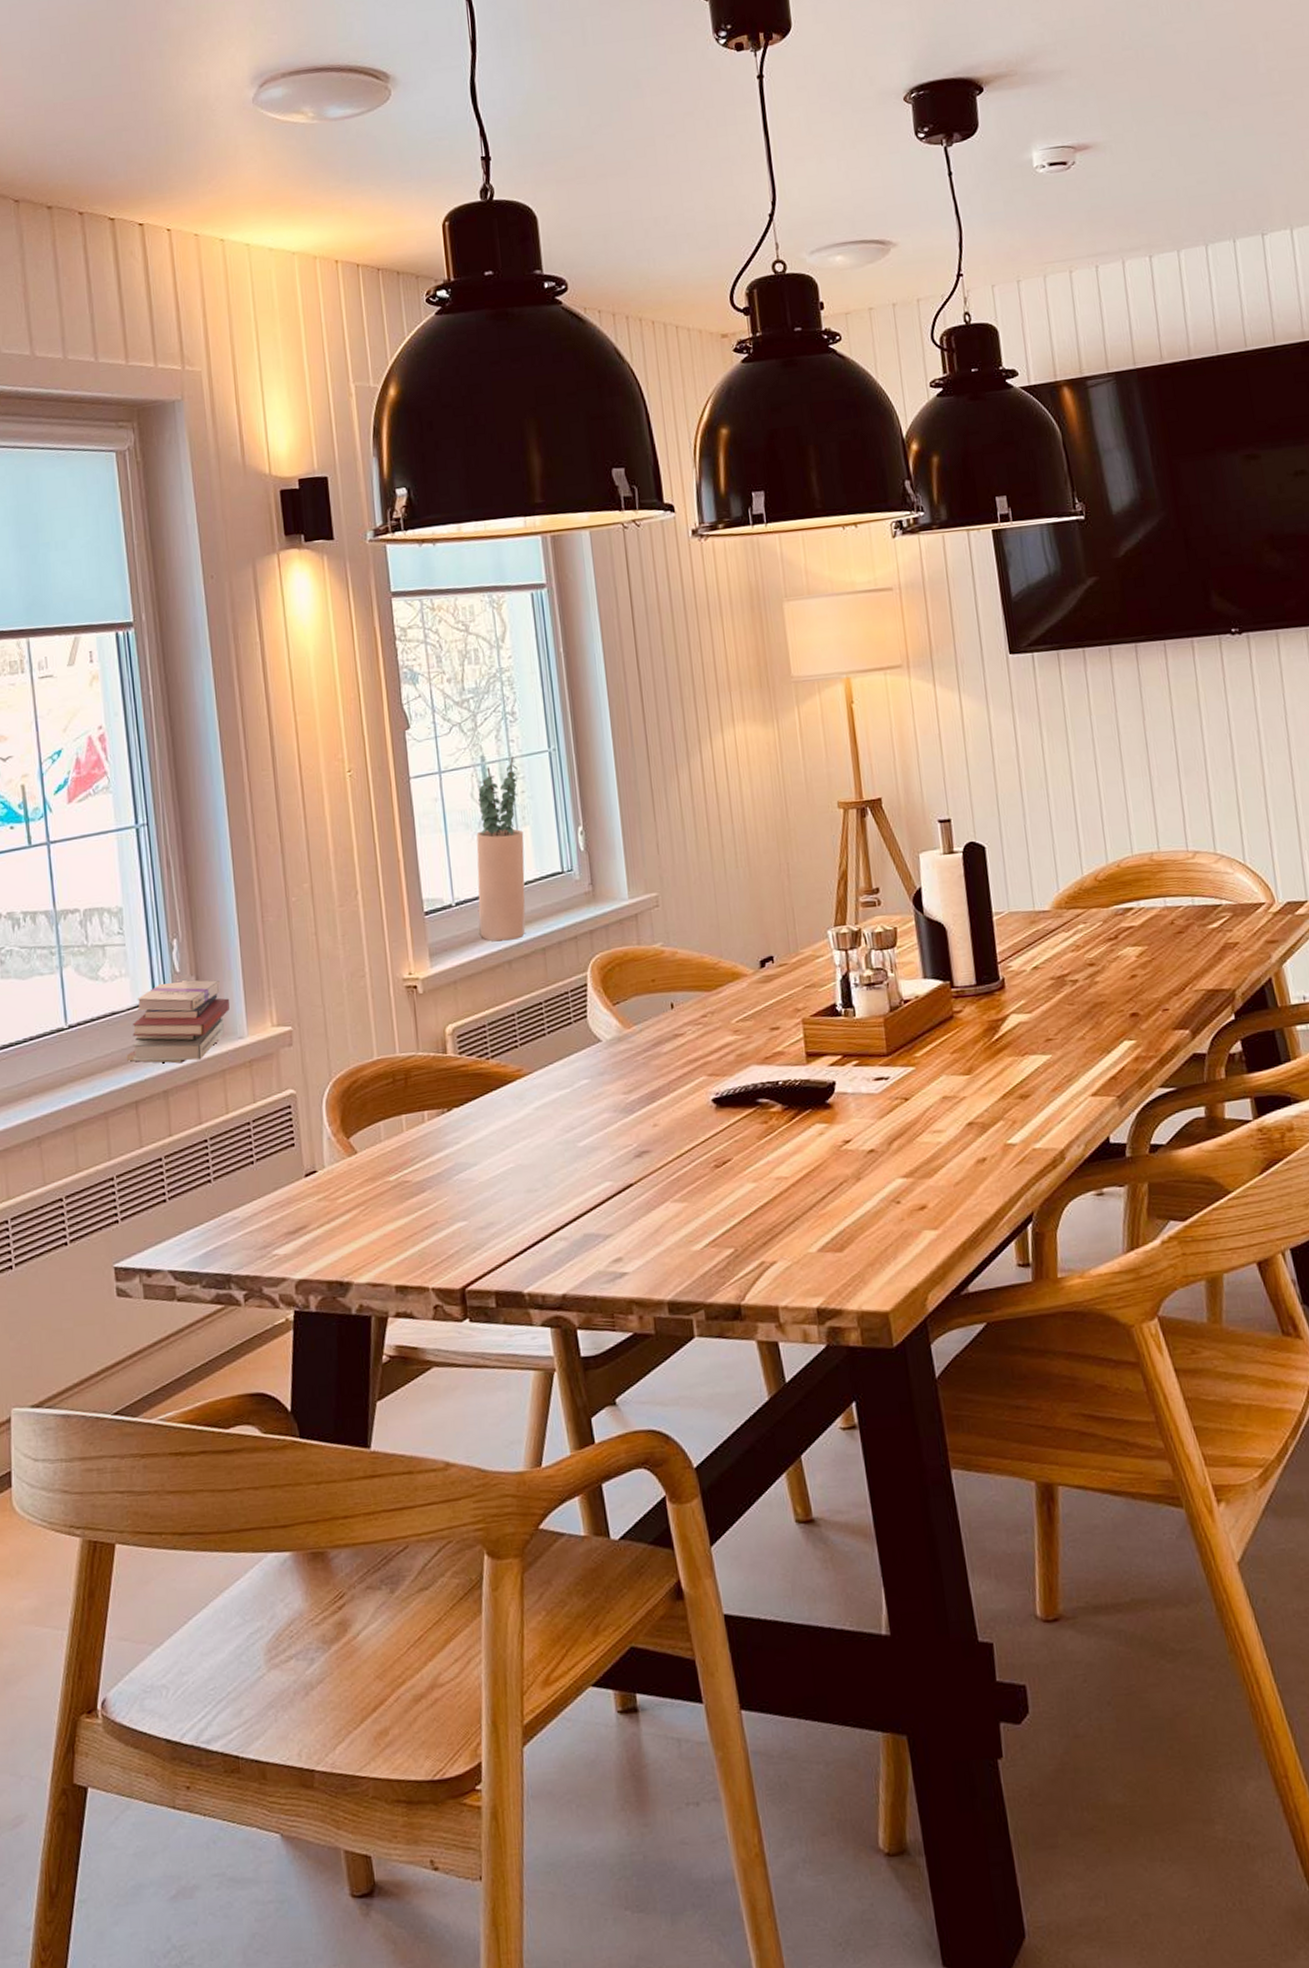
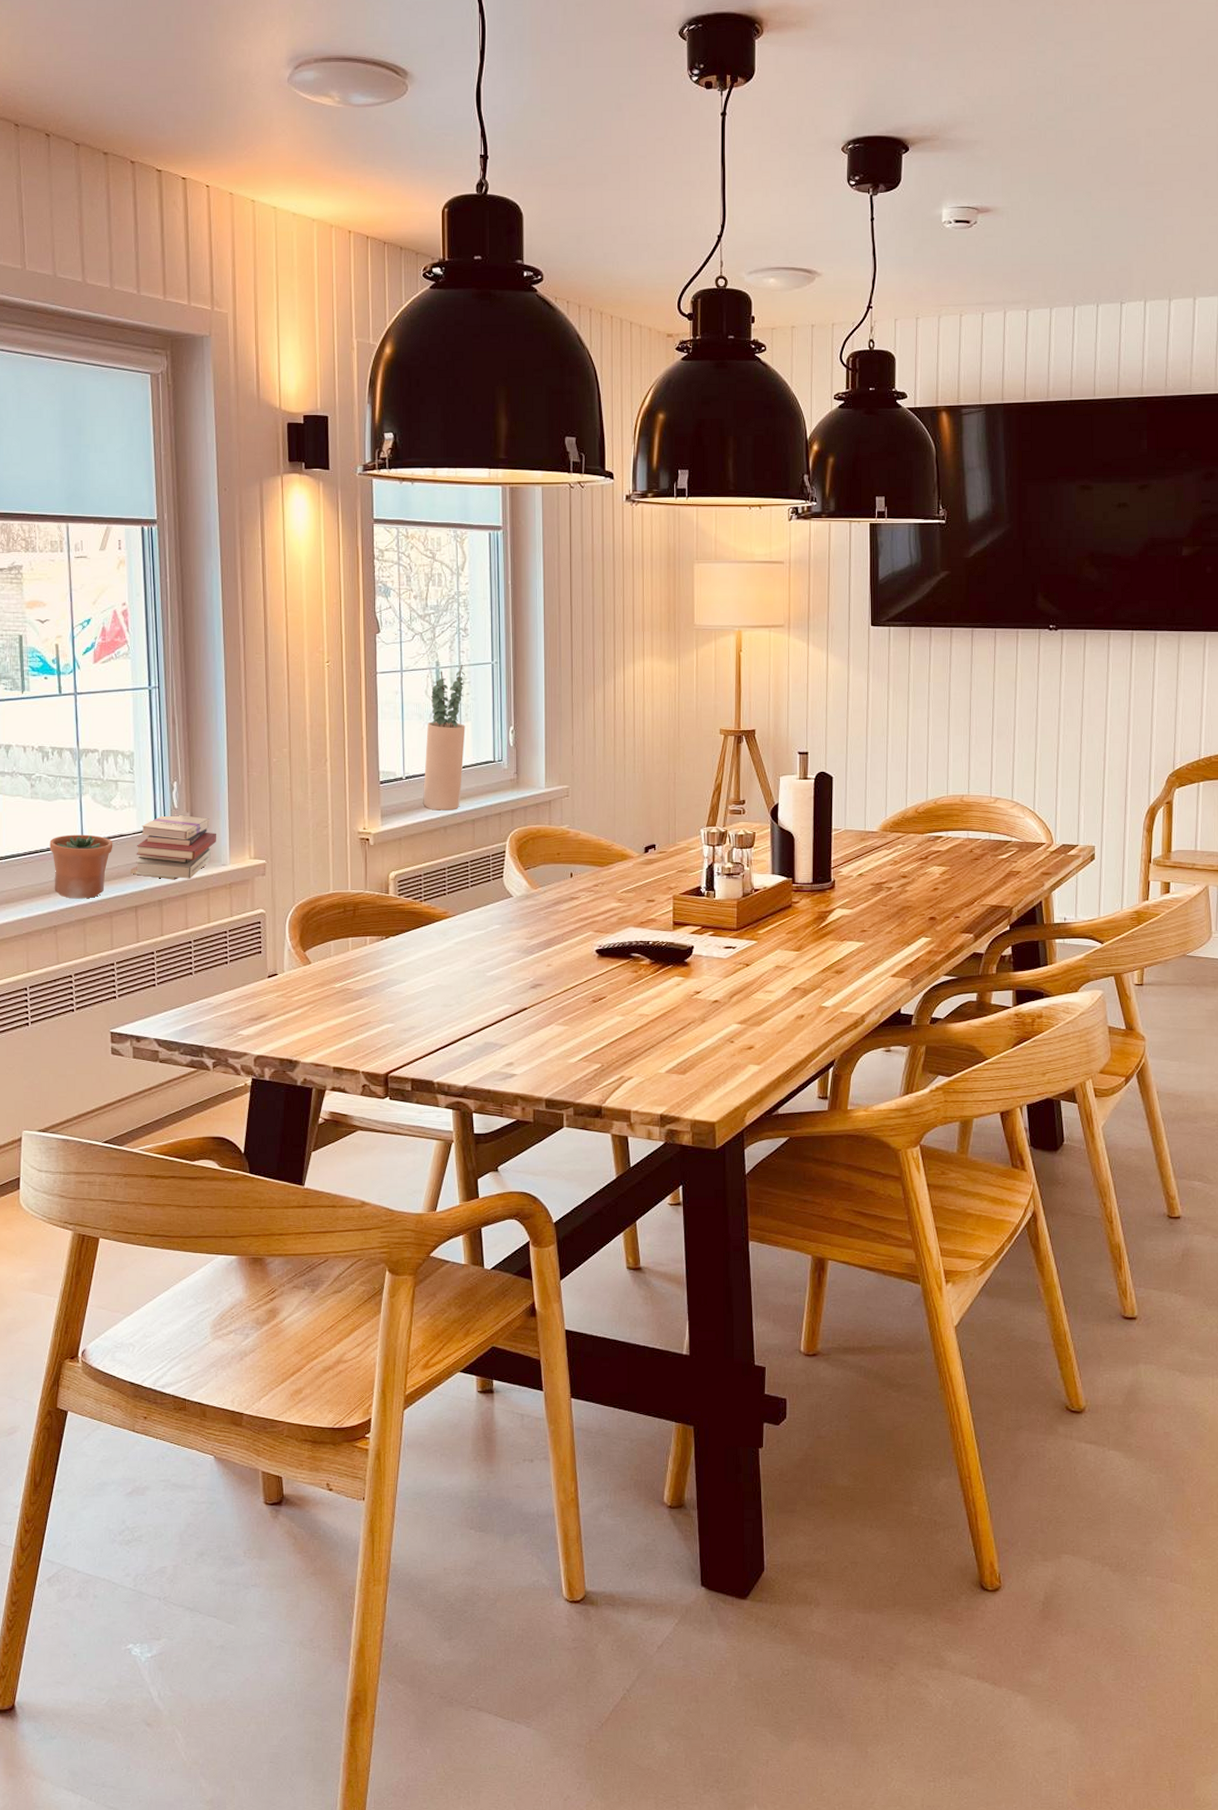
planter: none [26,1016,104,1100] -> present [49,834,113,899]

